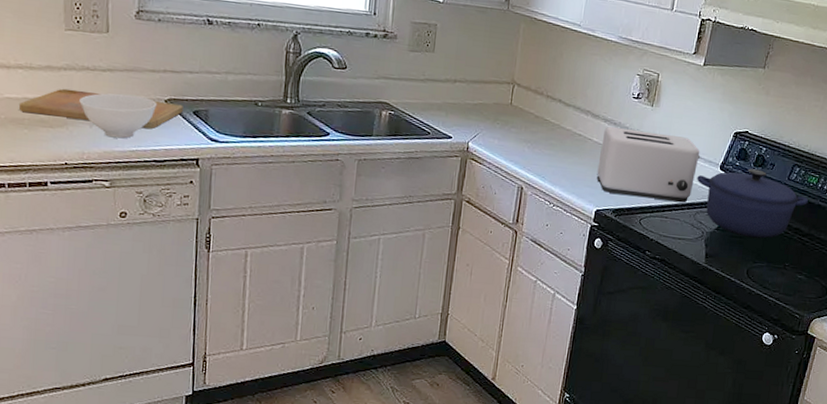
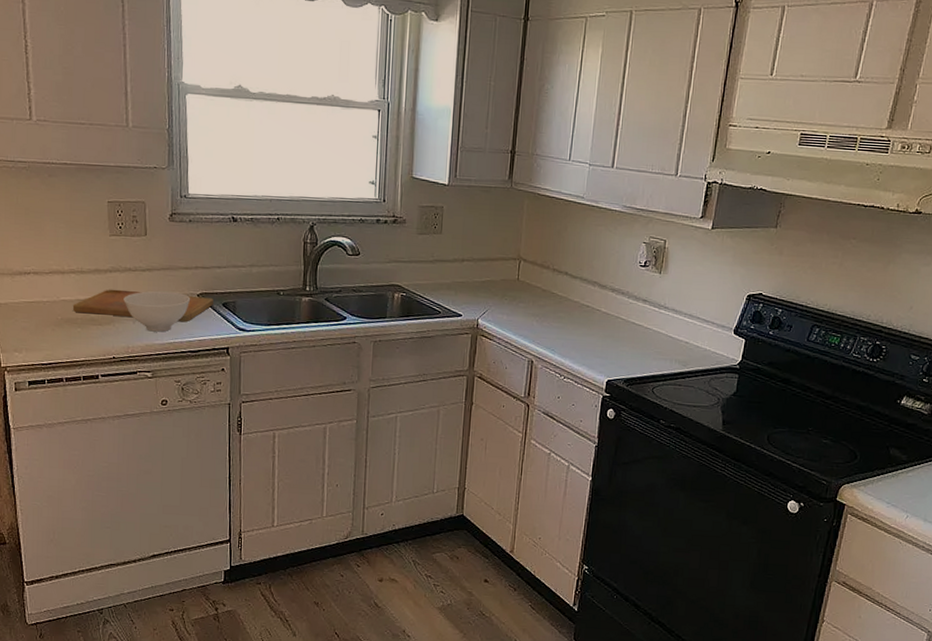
toaster: present [596,126,701,203] -> none [606,296,713,370]
cooking pot: present [697,168,809,239] -> none [710,330,831,403]

